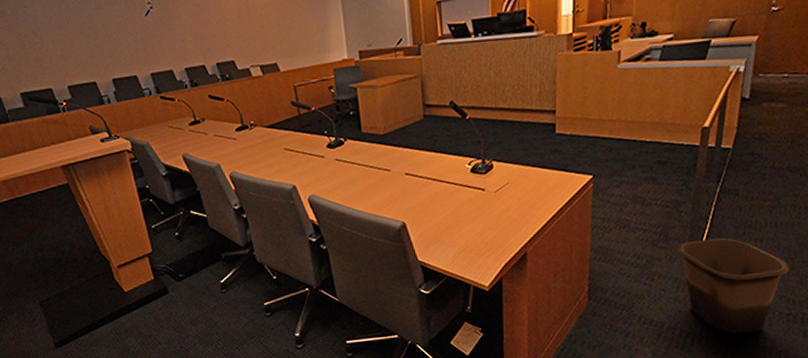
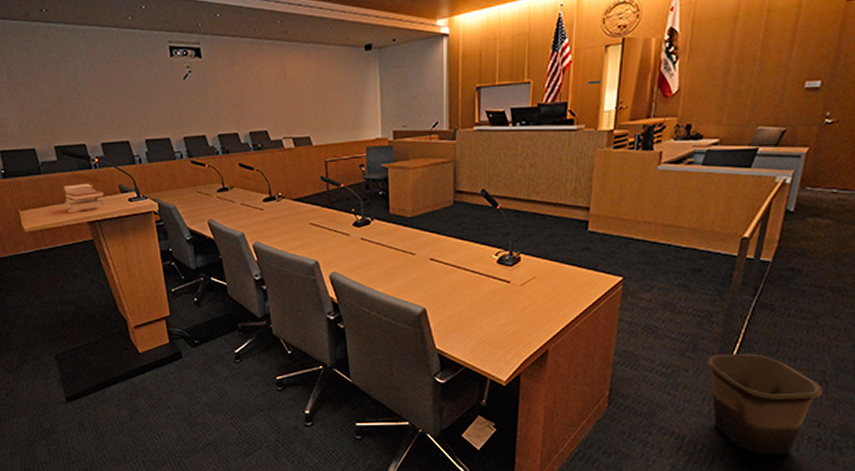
books: none [33,128,77,159] -> present [64,184,105,213]

